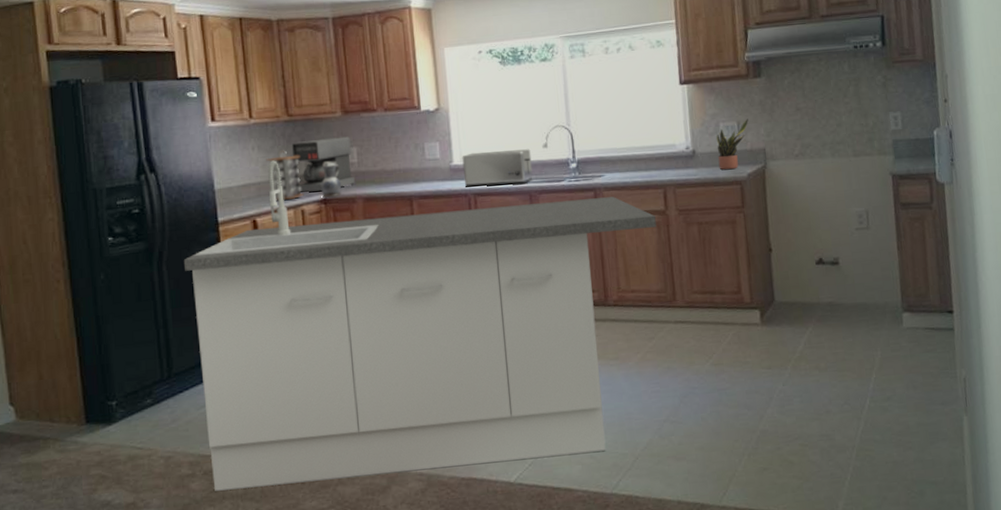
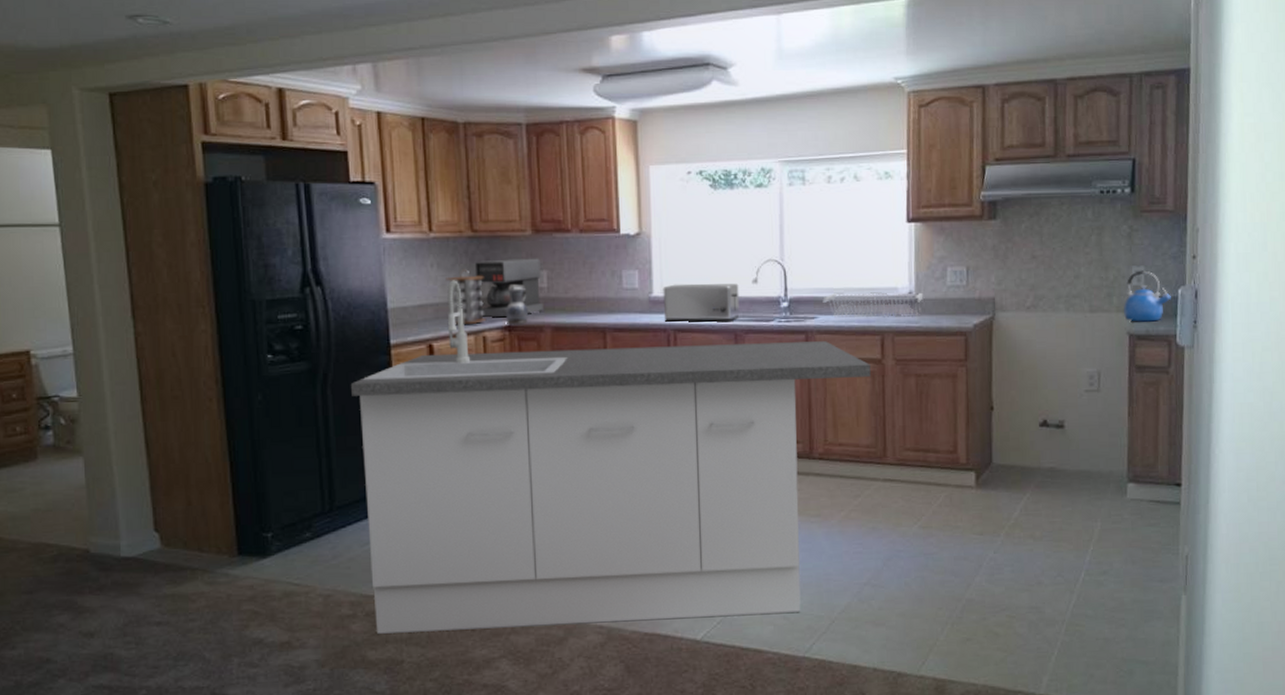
dish rack: none [607,147,701,174] -> present [822,292,925,317]
potted plant: present [716,118,748,170] -> none [942,264,979,319]
kettle: none [884,115,928,163] -> present [1123,270,1171,322]

